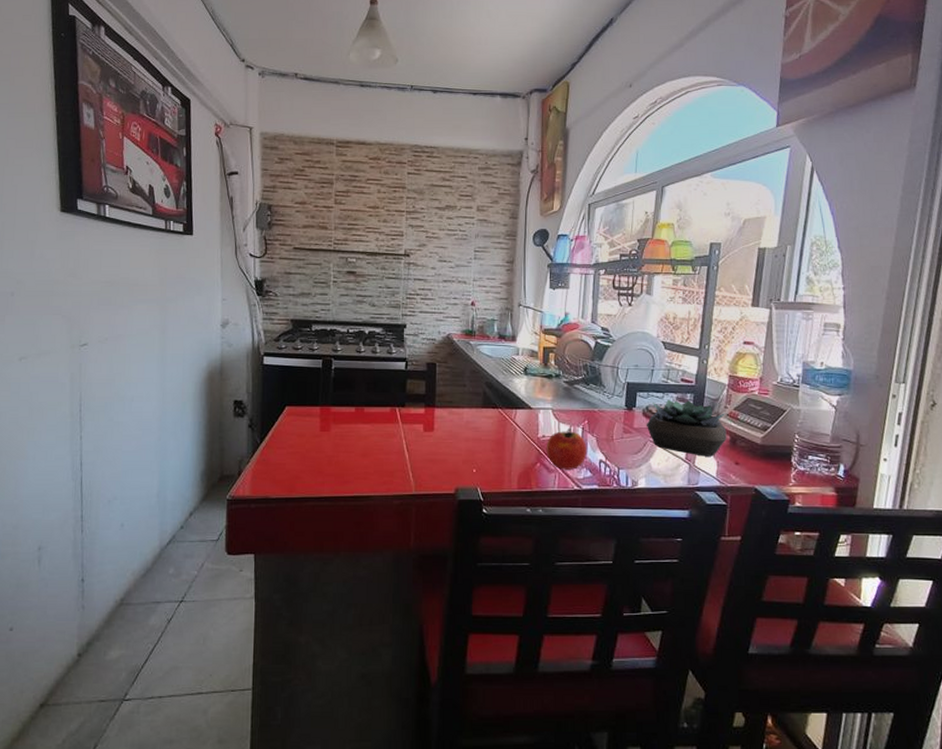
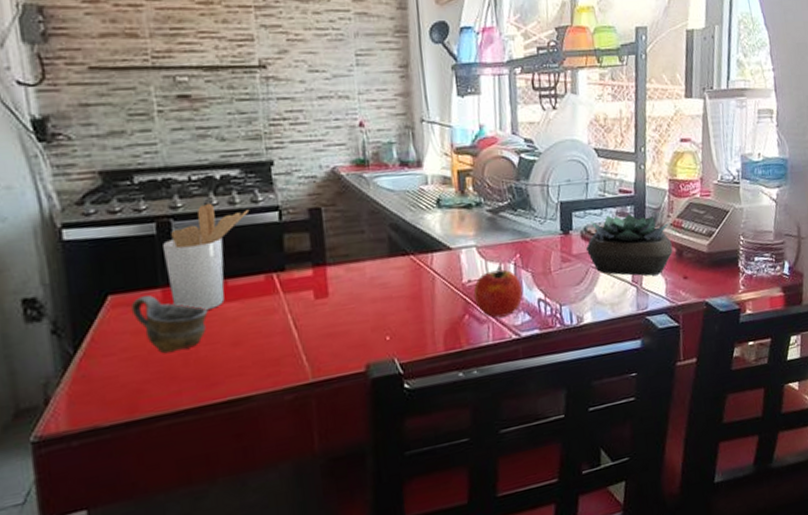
cup: none [299,409,349,454] -> present [130,294,208,354]
utensil holder: none [325,350,386,427] -> present [163,203,250,310]

